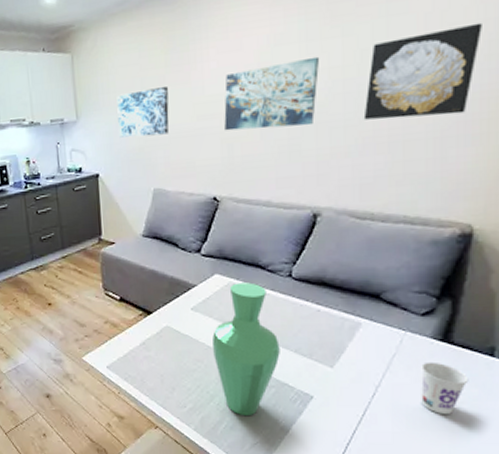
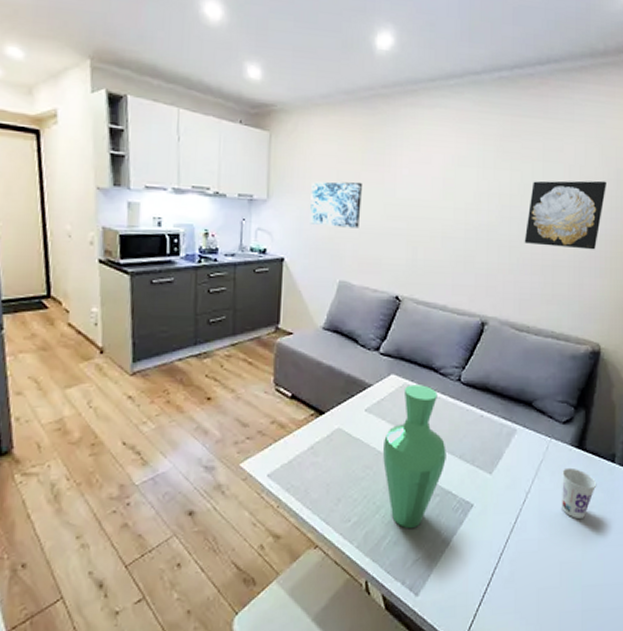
wall art: present [224,56,320,131] -> none [411,182,493,241]

